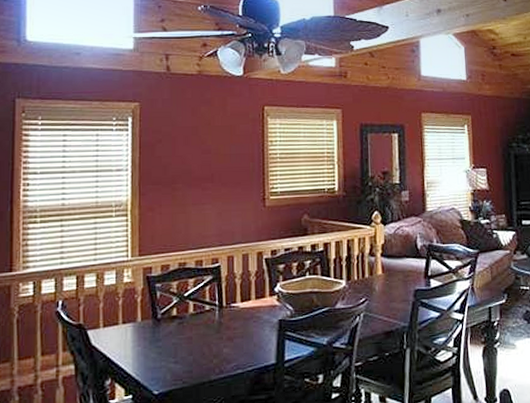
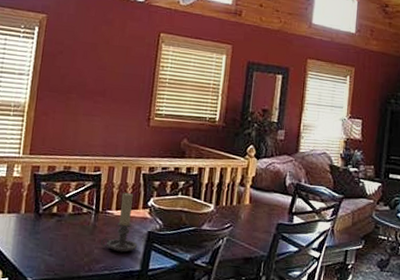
candle holder: none [228,280,270,347] -> present [100,192,138,253]

